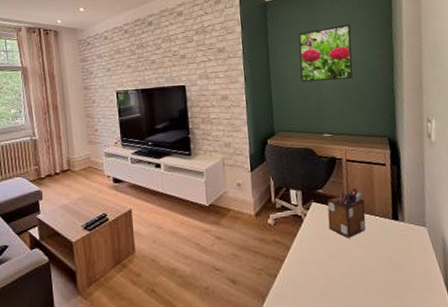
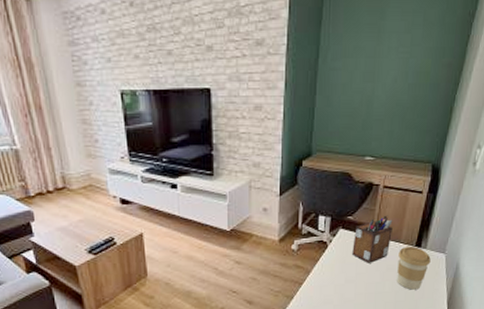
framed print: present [298,24,354,83] -> none [351,18,425,94]
coffee cup: none [376,219,413,268] -> present [397,246,431,290]

